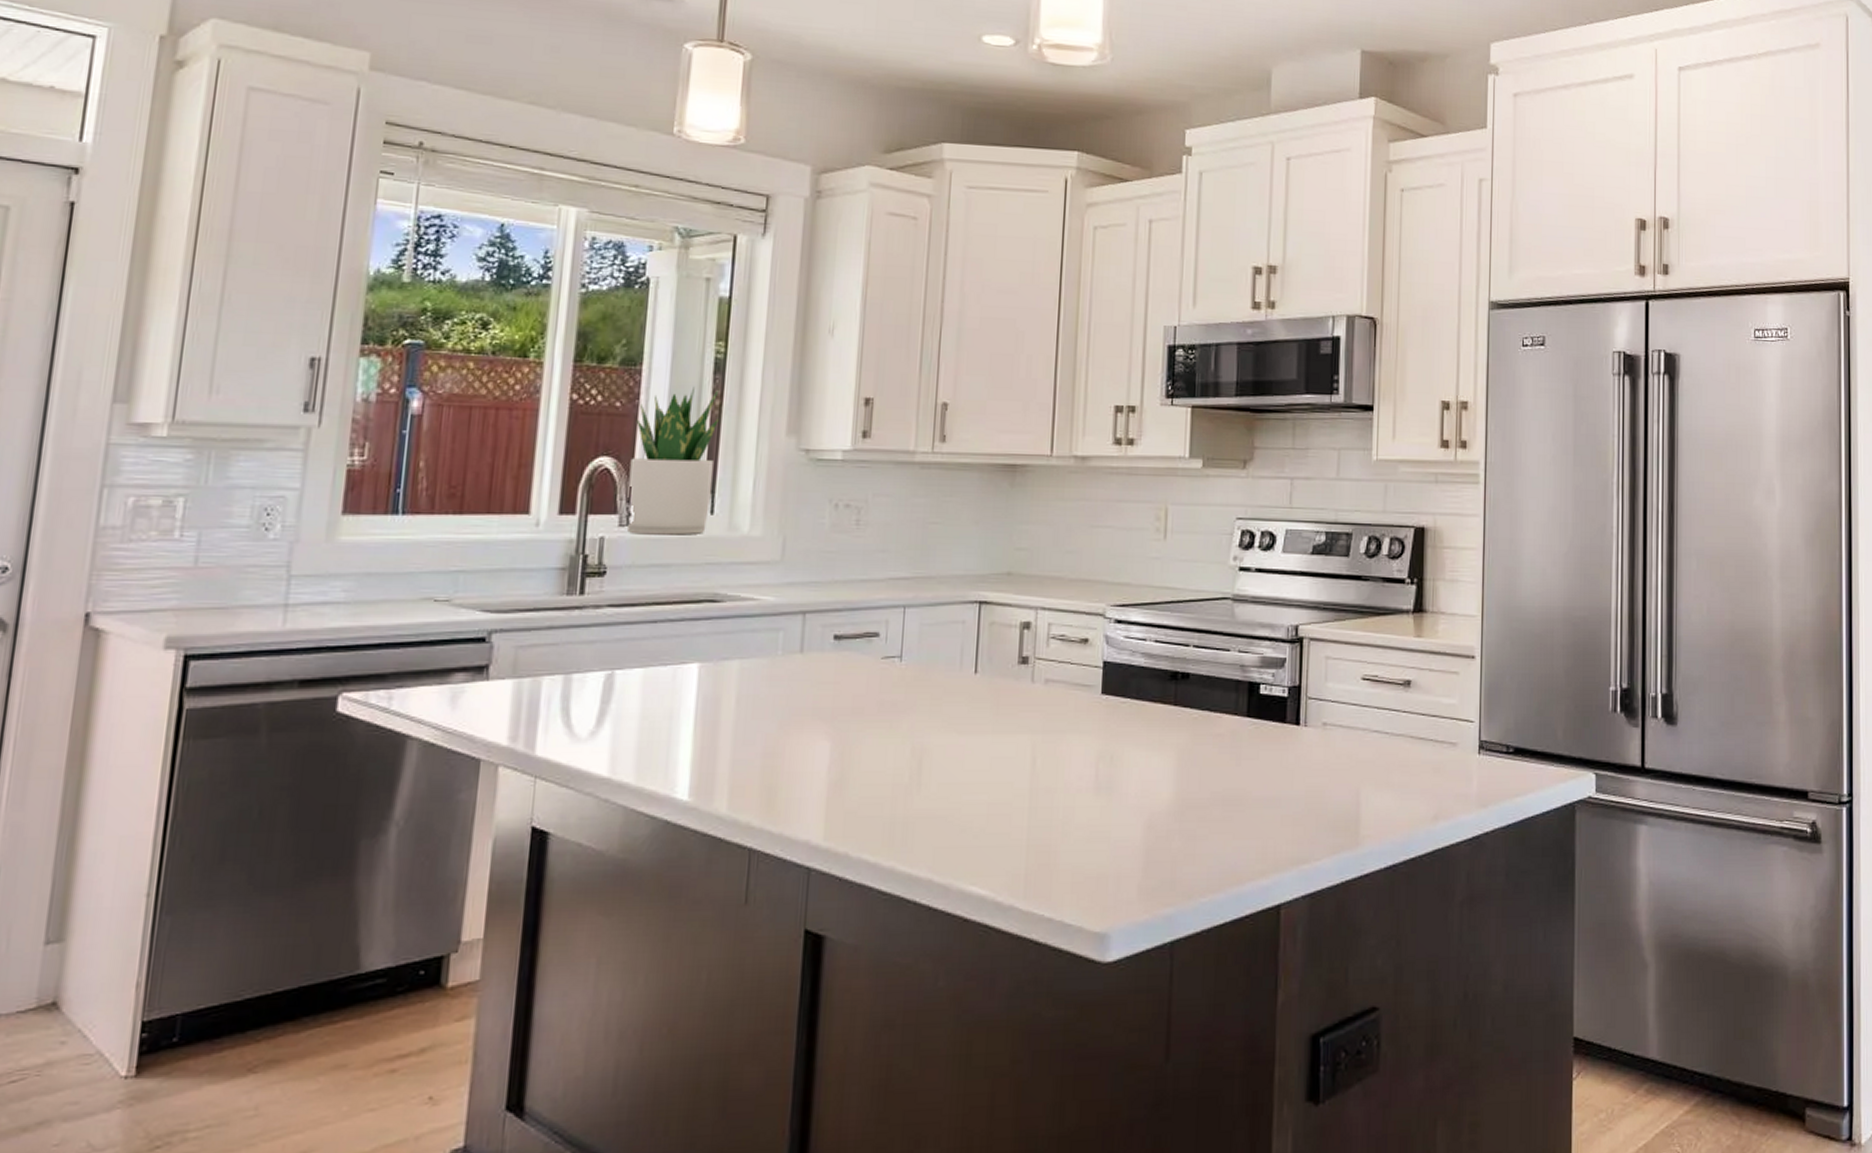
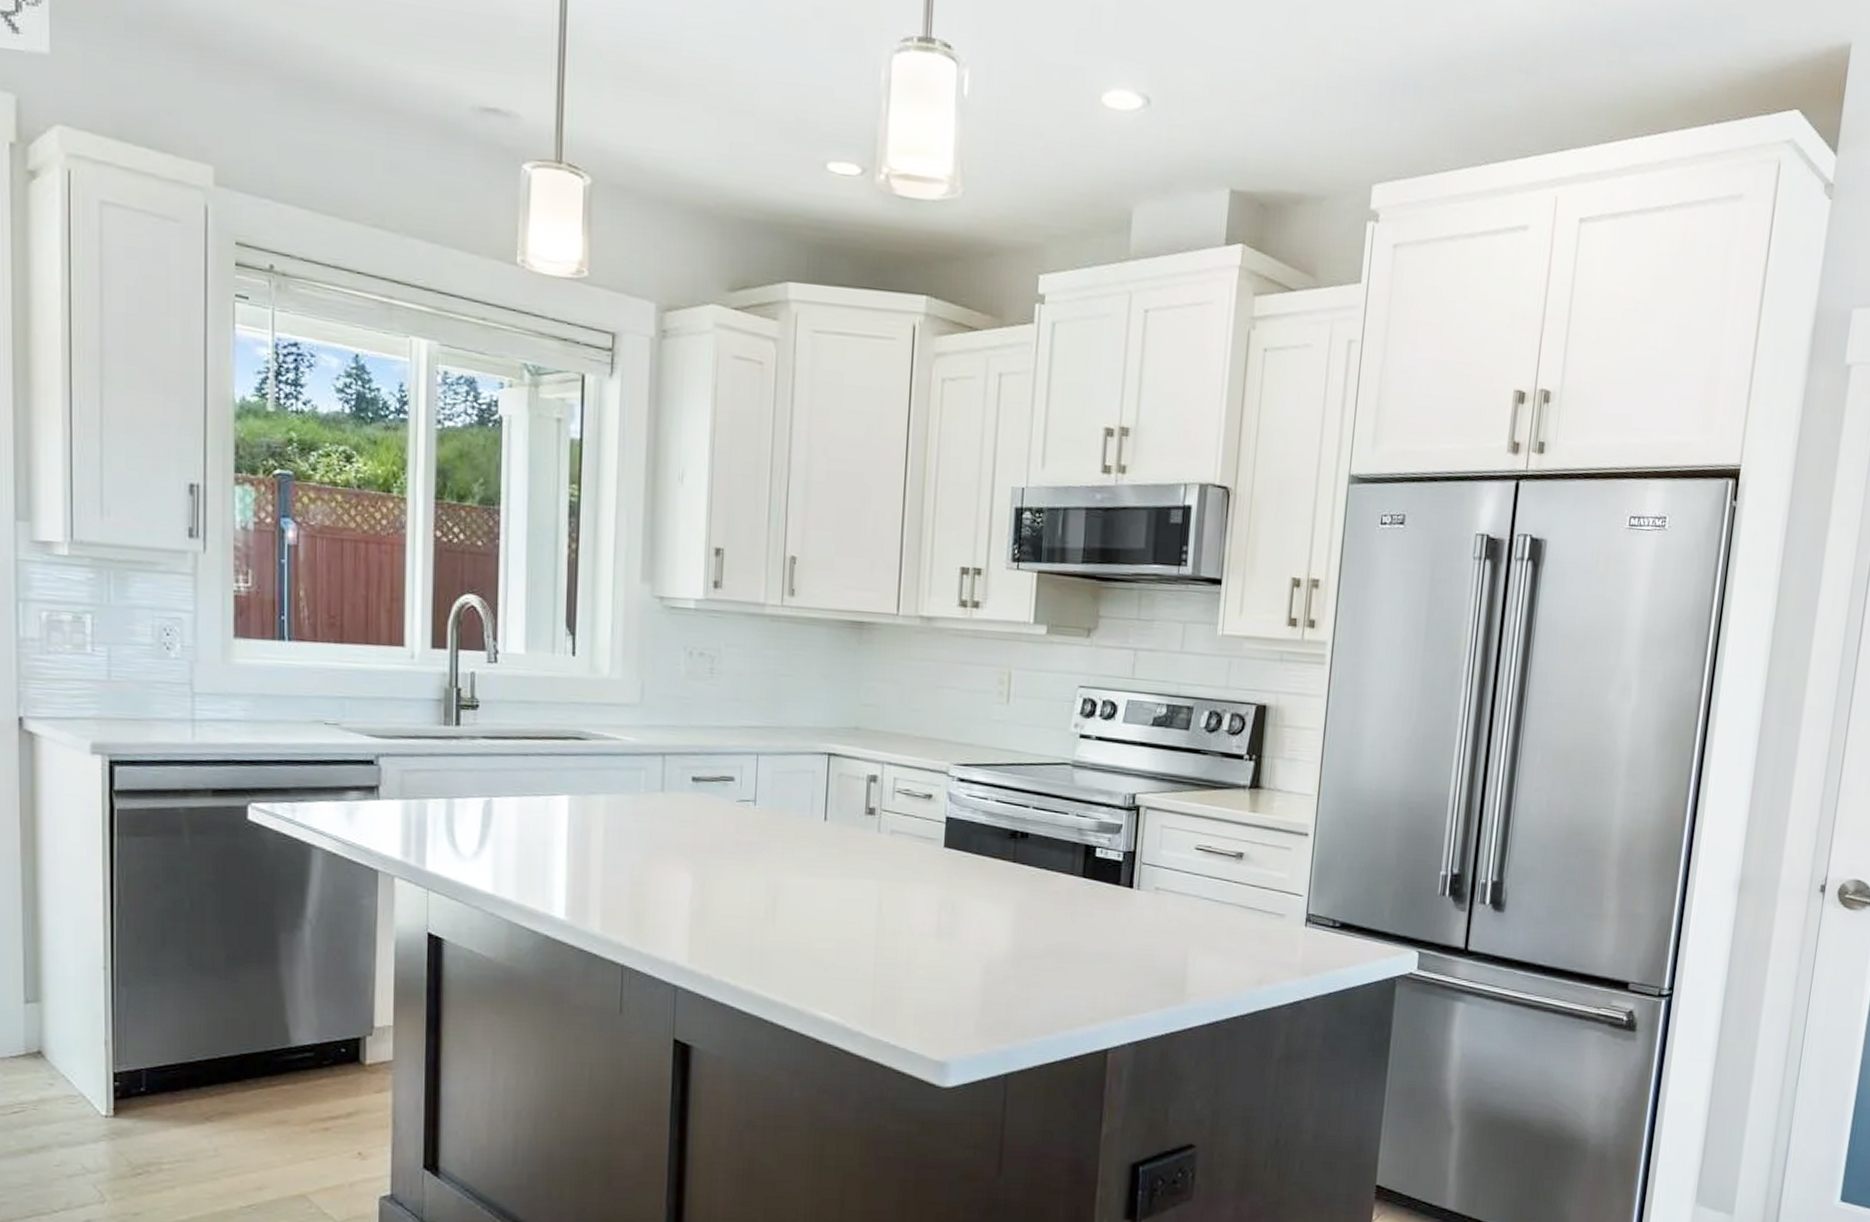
planter: present [627,386,719,535] -> none [494,529,576,675]

